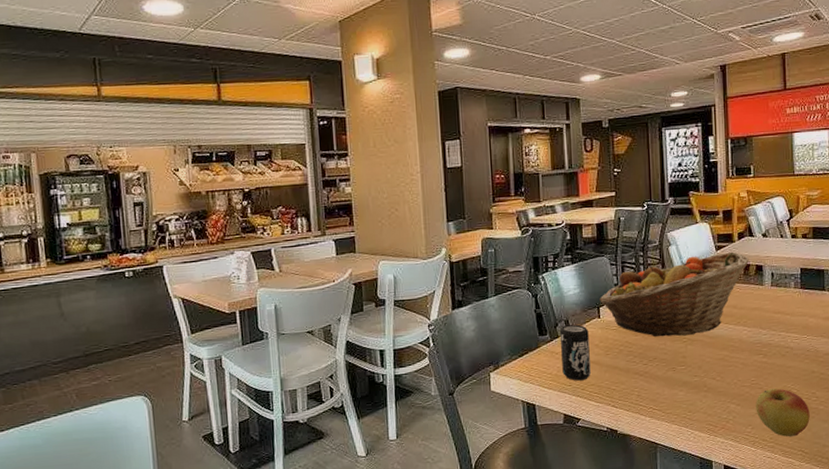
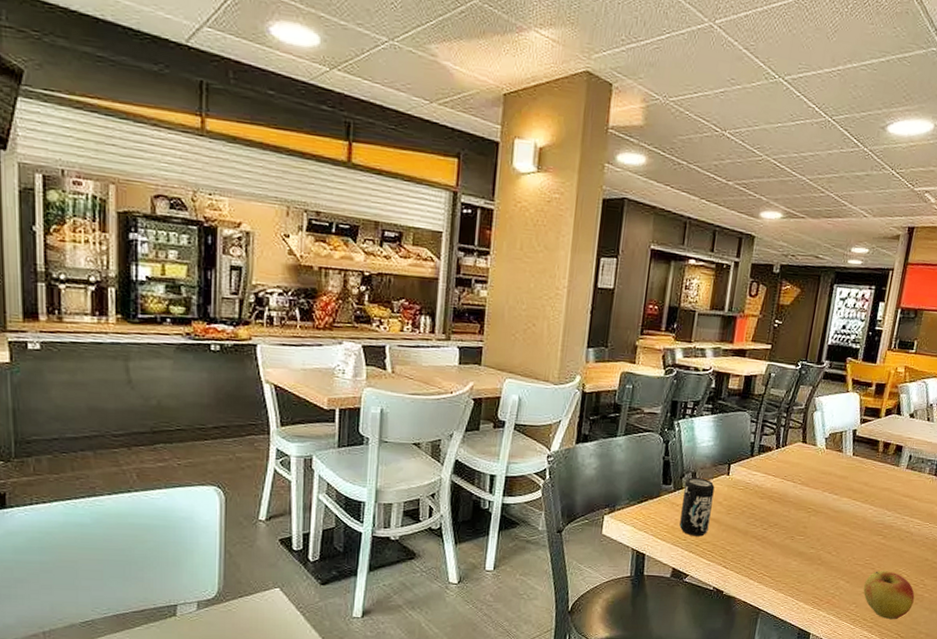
fruit basket: present [599,251,749,337] -> none [732,425,891,506]

